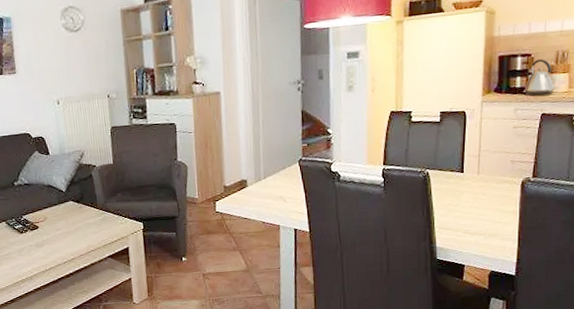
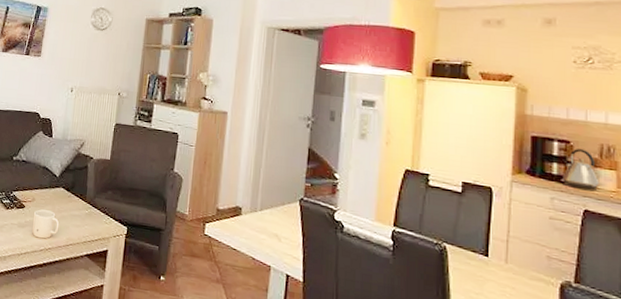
mug: none [48,225,78,253] -> present [32,209,60,239]

